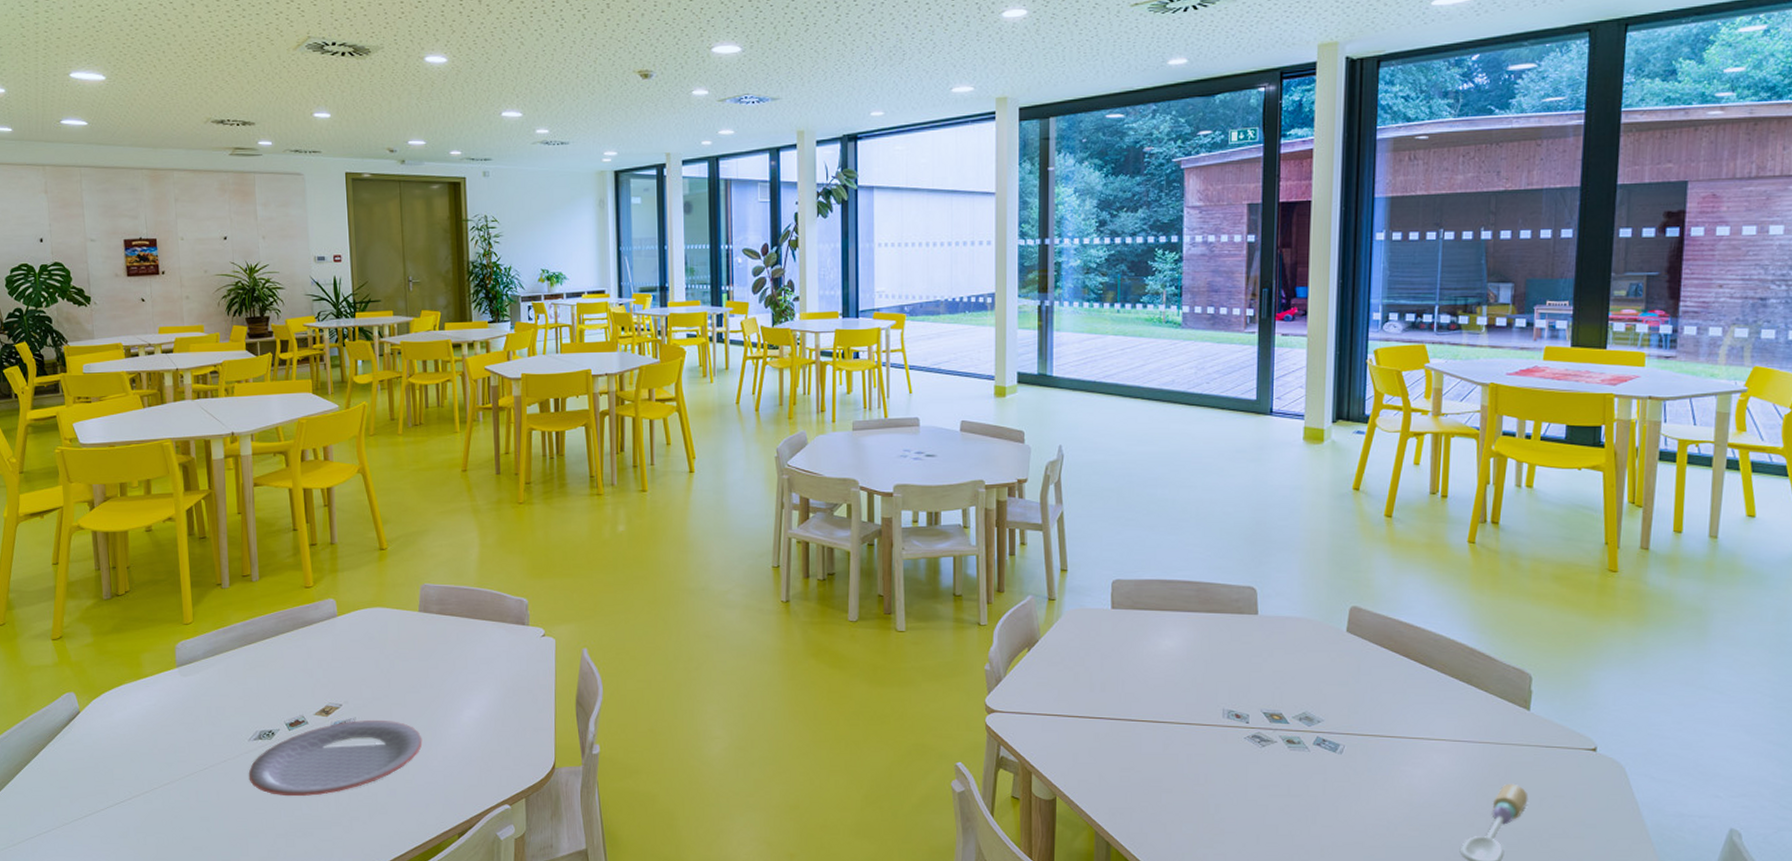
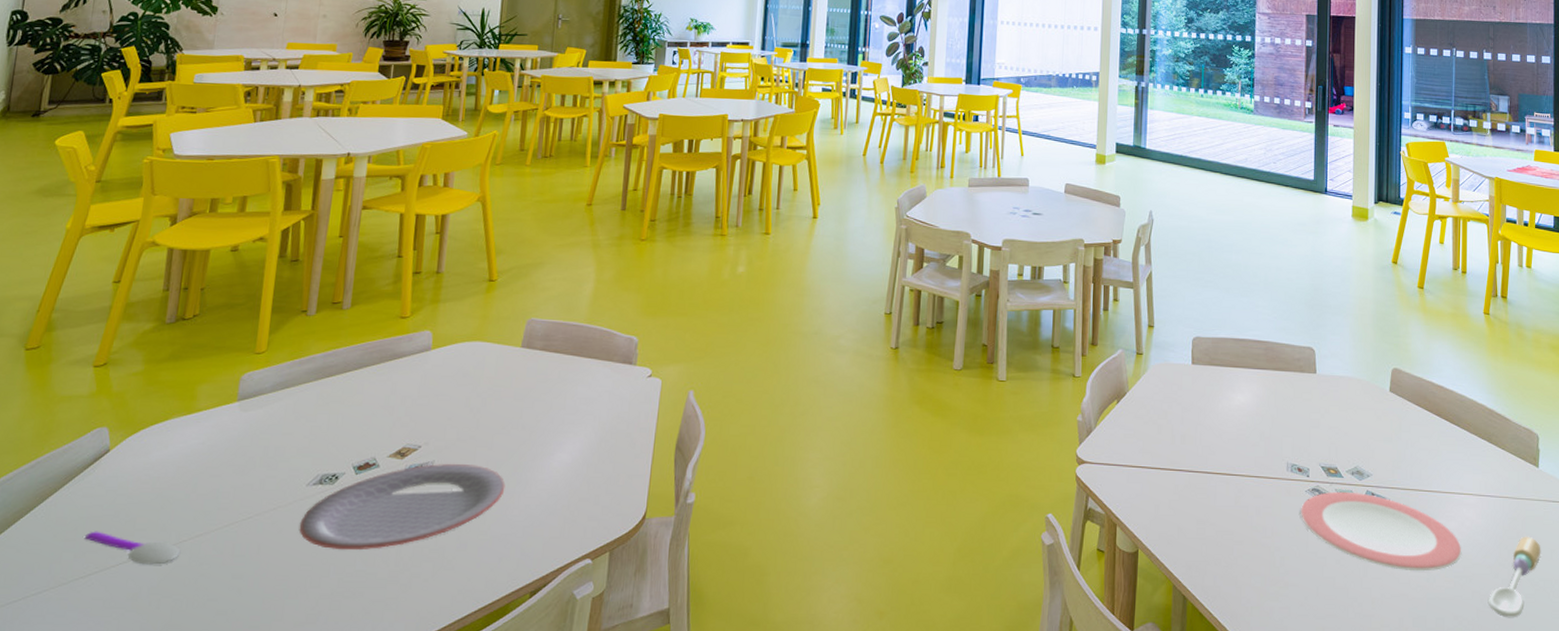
spoon: none [75,780,155,809] -> present [85,531,181,565]
plate: none [1239,738,1430,819] -> present [1301,491,1462,571]

